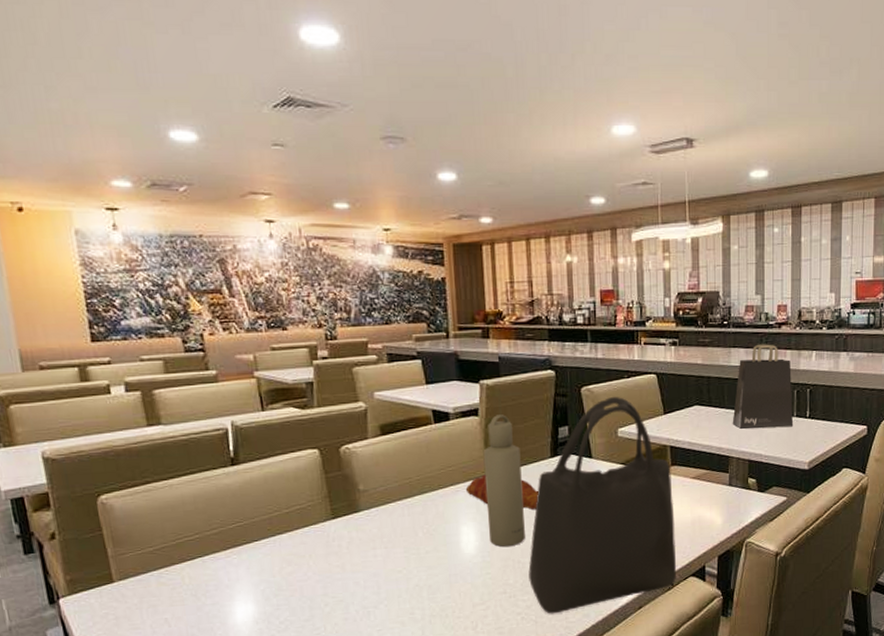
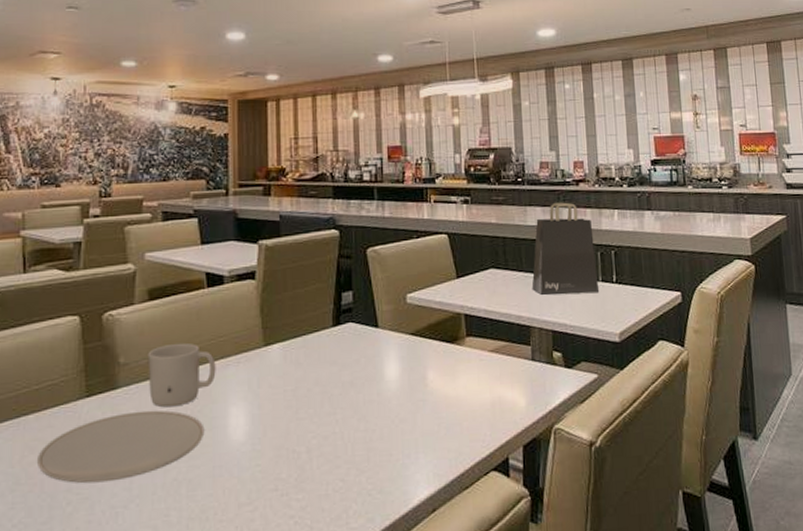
plate: none [294,529,440,589] -> present [36,410,205,484]
mug: none [384,472,447,527] -> present [148,342,216,408]
croissant: present [465,474,539,509] -> none [237,345,318,387]
bottle: present [483,414,525,547] -> none [258,278,302,433]
handbag: present [528,396,677,614] -> none [304,258,476,518]

